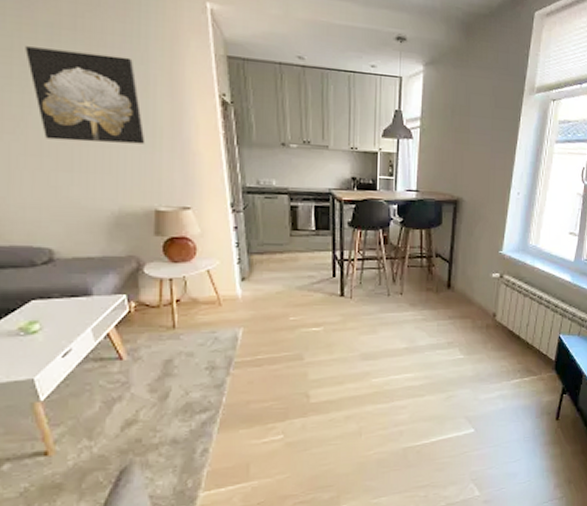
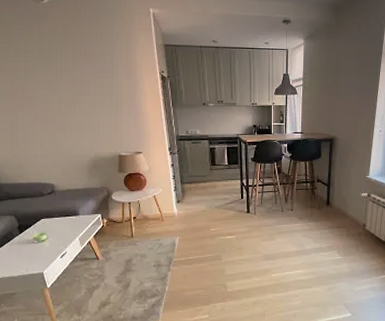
wall art: present [25,46,146,145] -> none [36,49,112,110]

